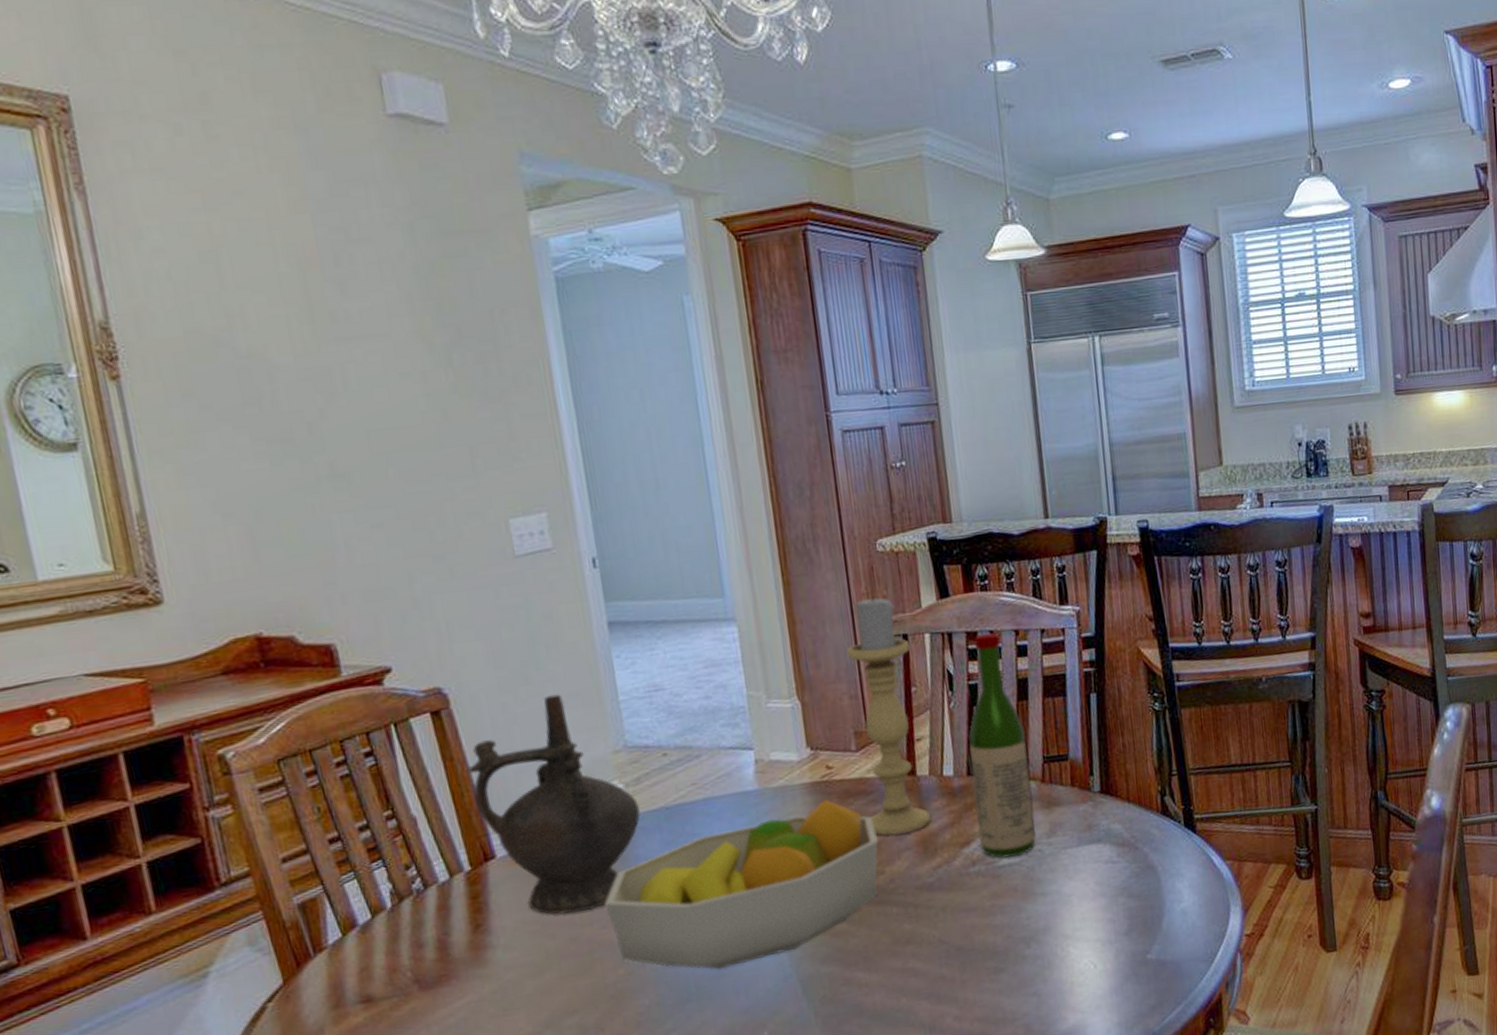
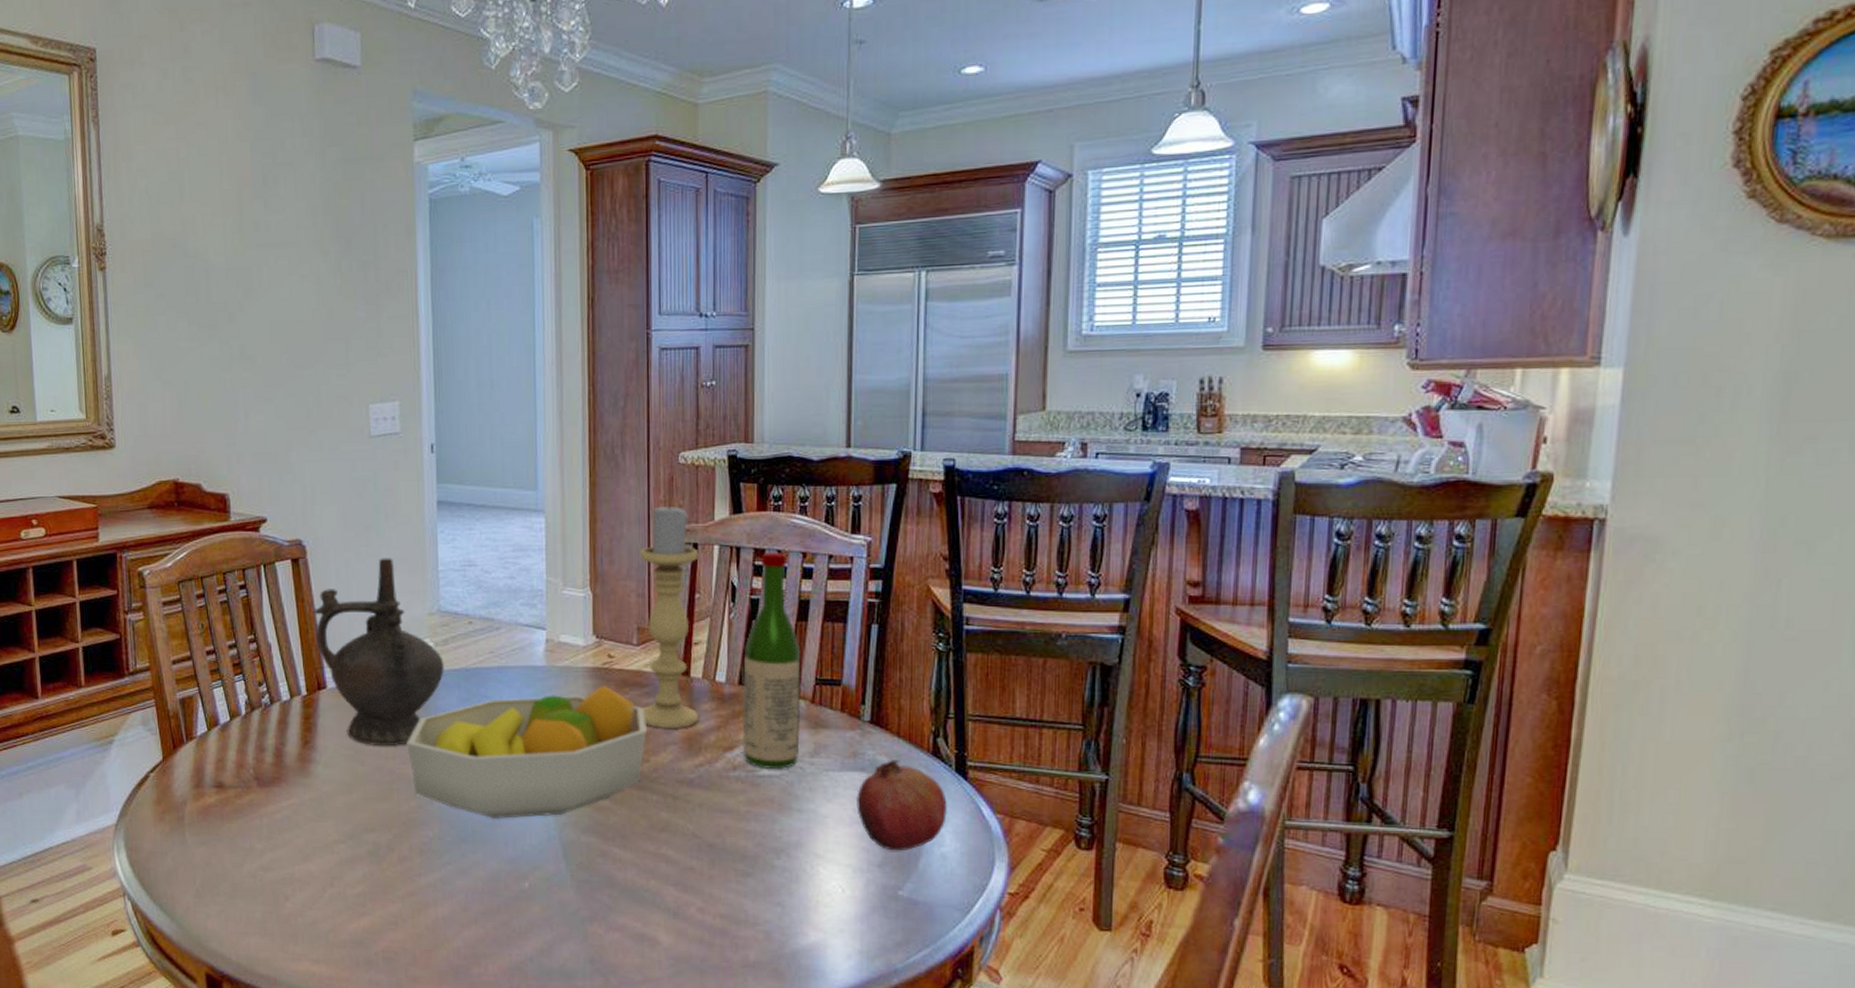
fruit: none [1095,825,1182,917] -> present [855,760,947,851]

